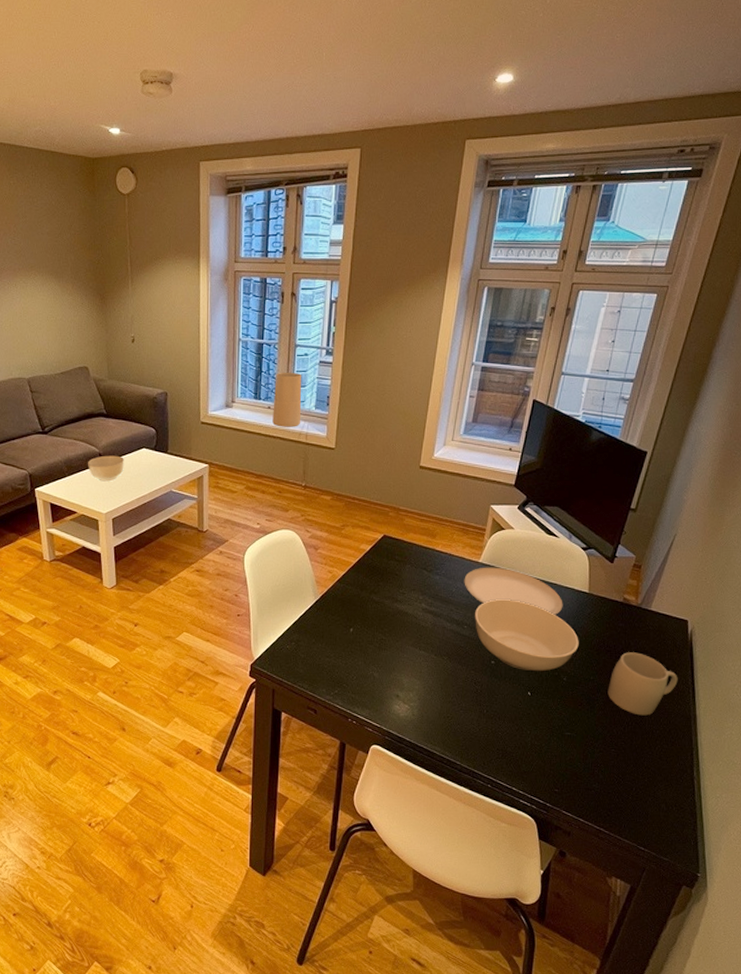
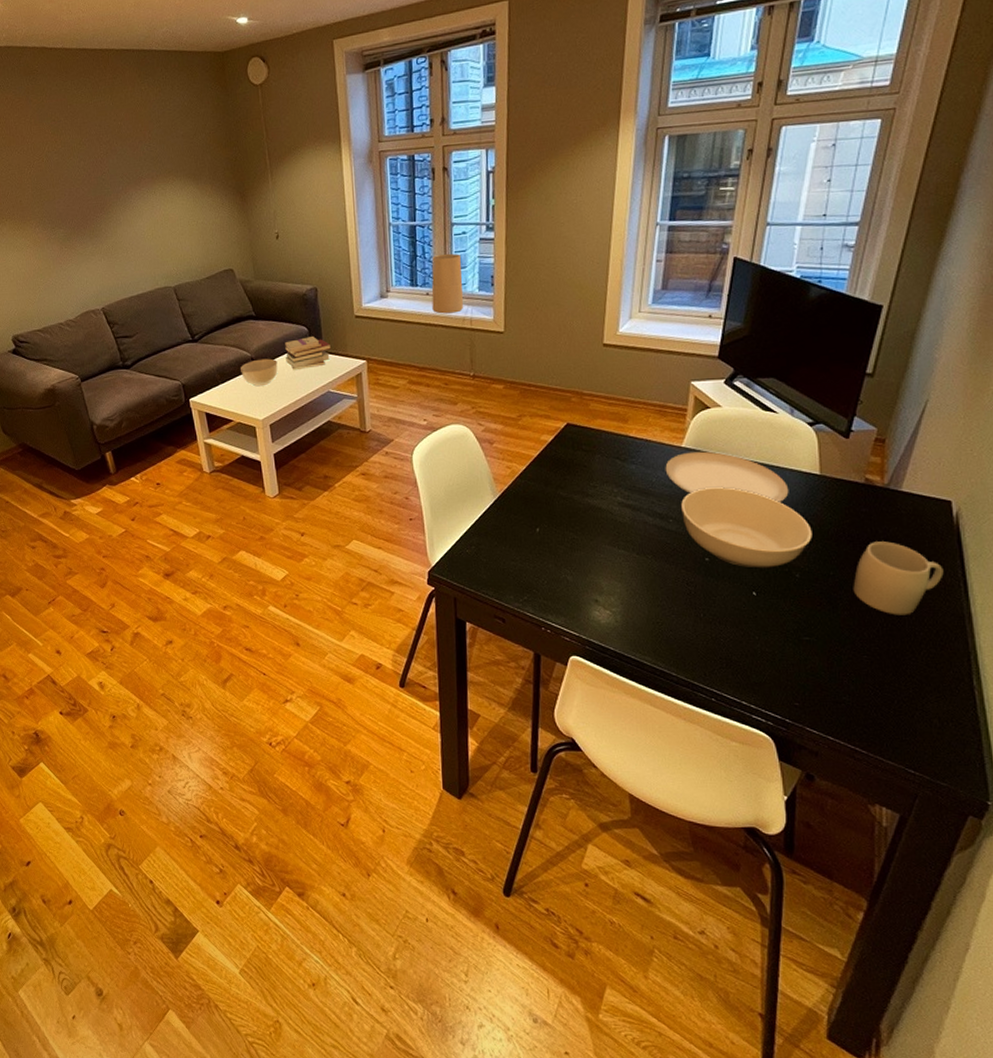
books: none [132,437,176,469] -> present [285,335,331,371]

